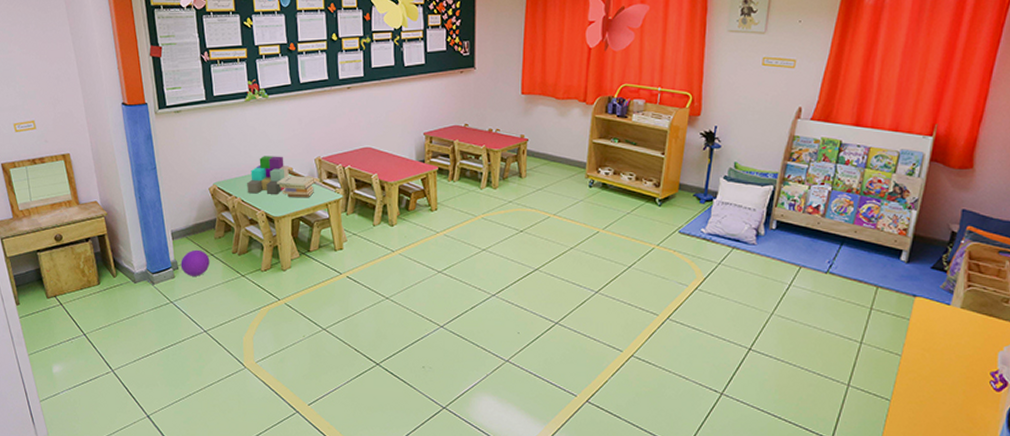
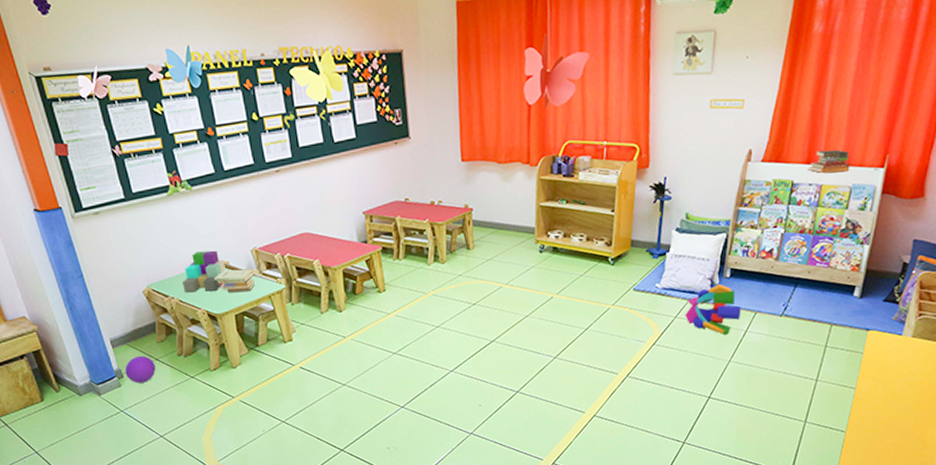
toy block set: none [729,235,786,287] -> present [685,284,741,335]
books: none [856,114,898,137] -> present [808,149,850,174]

